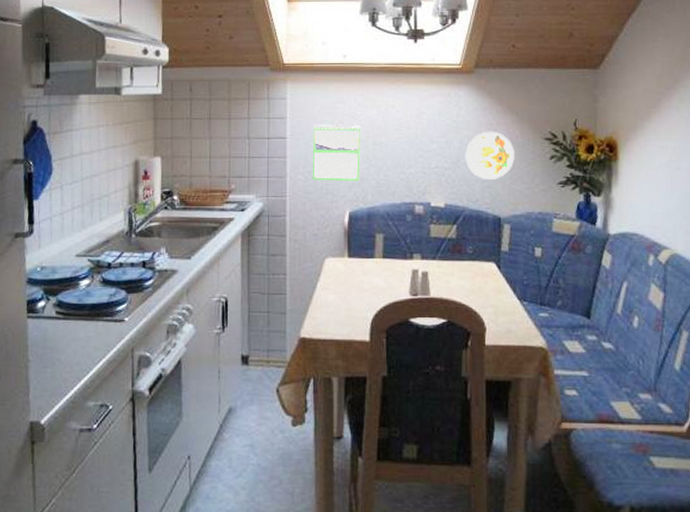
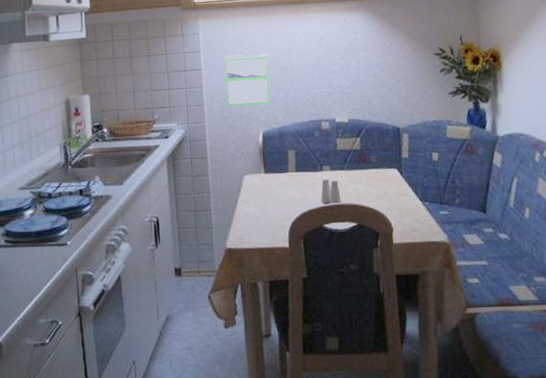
decorative plate: present [465,131,515,179] -> none [363,50,409,95]

